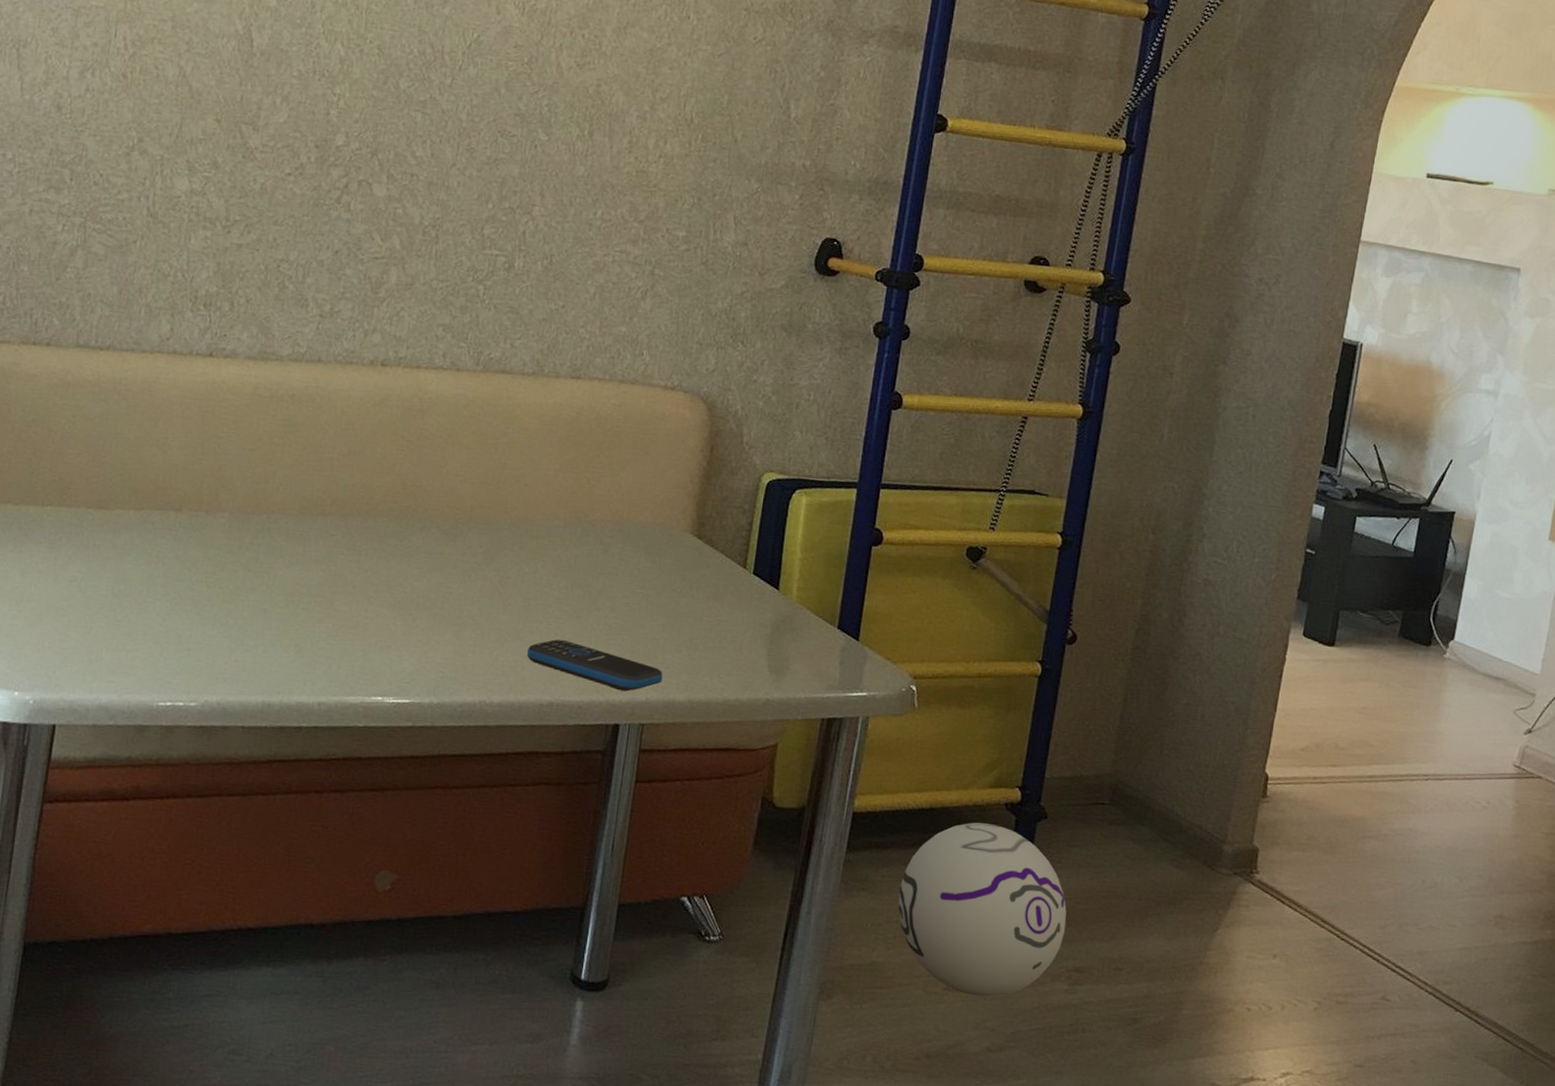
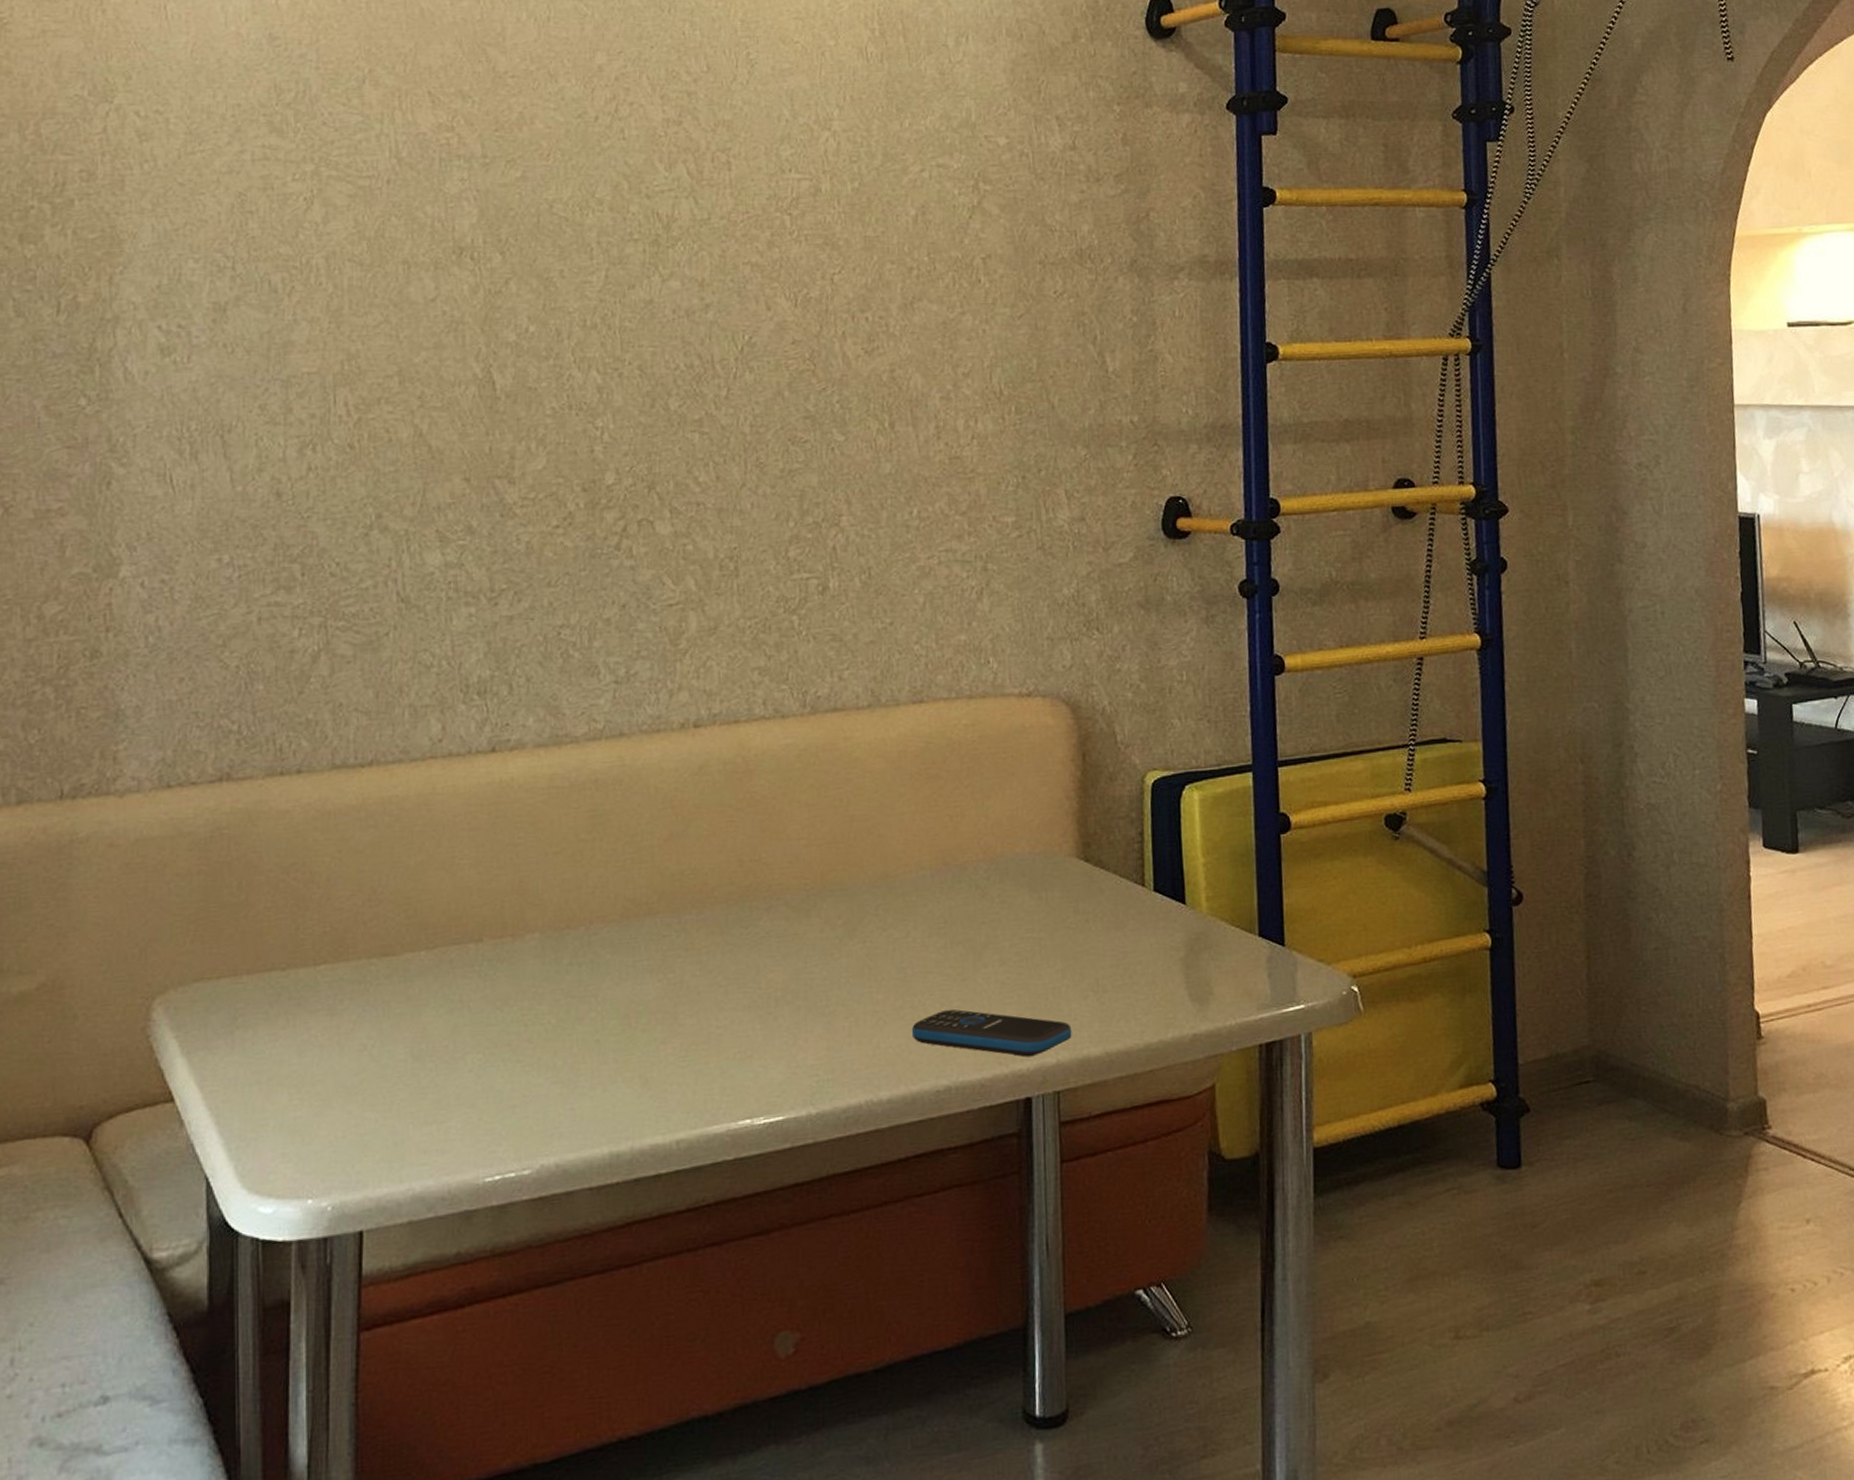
ball: present [898,822,1067,997] -> none [1381,1130,1575,1340]

